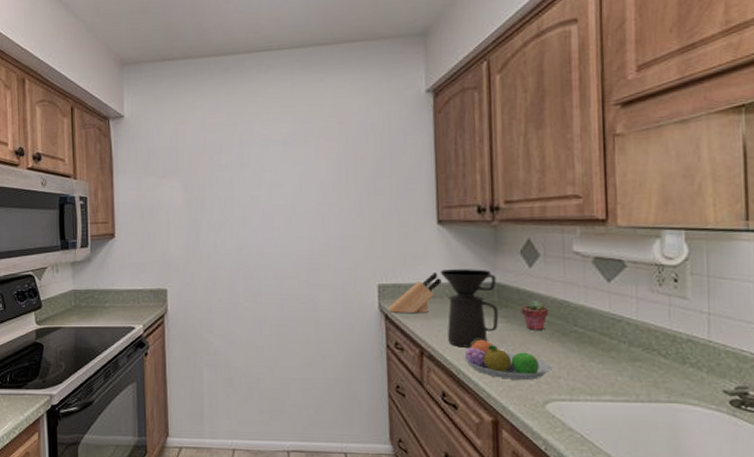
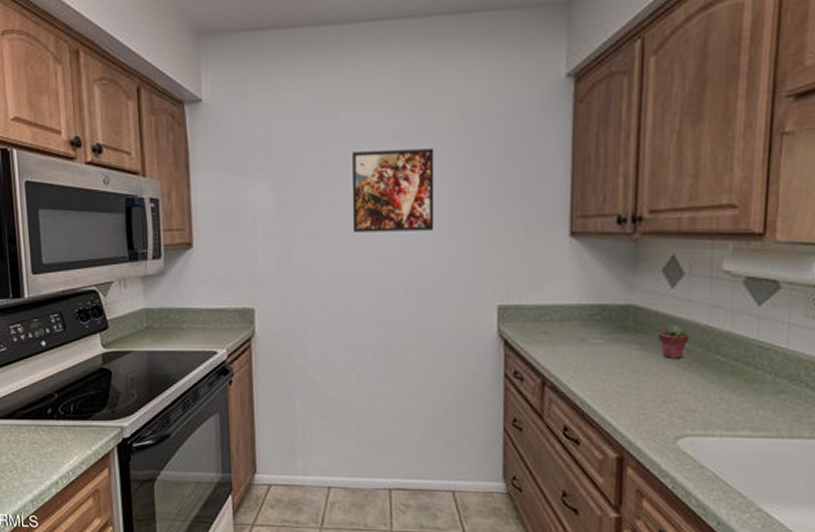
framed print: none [248,152,320,223] -> present [351,148,434,233]
knife block: present [388,273,442,313] -> none [508,293,571,338]
coffee maker: present [440,269,498,348] -> none [569,289,633,378]
fruit bowl: present [464,339,552,380] -> none [590,368,687,413]

